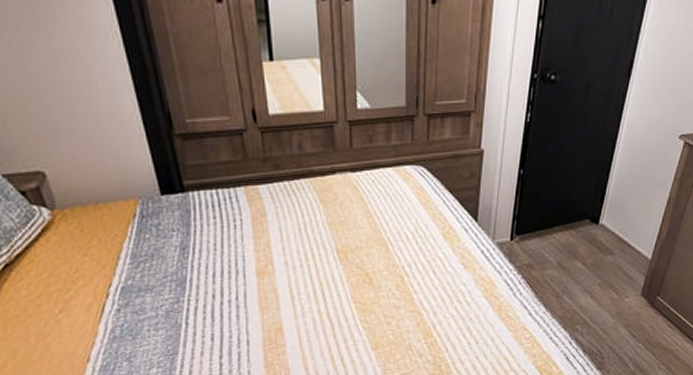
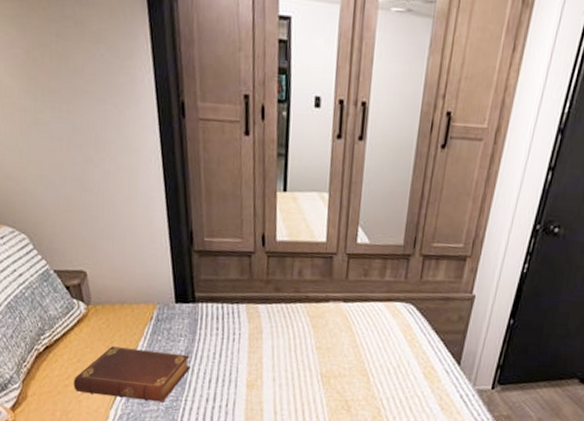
book: none [47,250,189,311] -> present [73,346,191,403]

